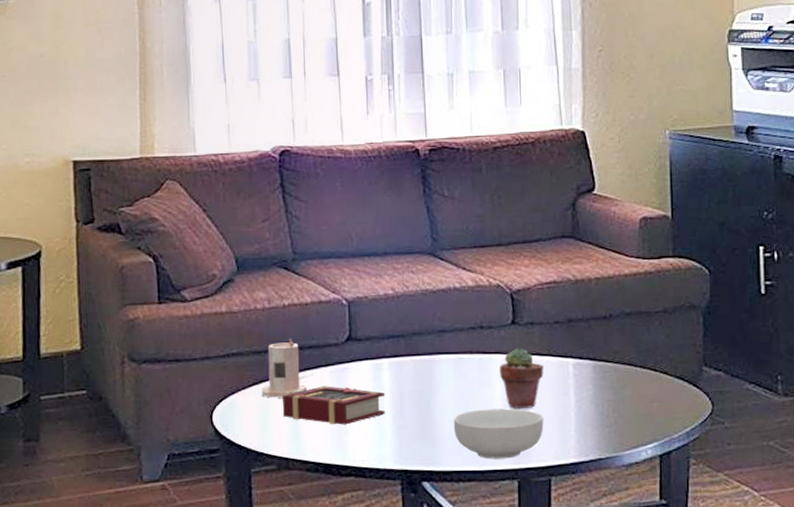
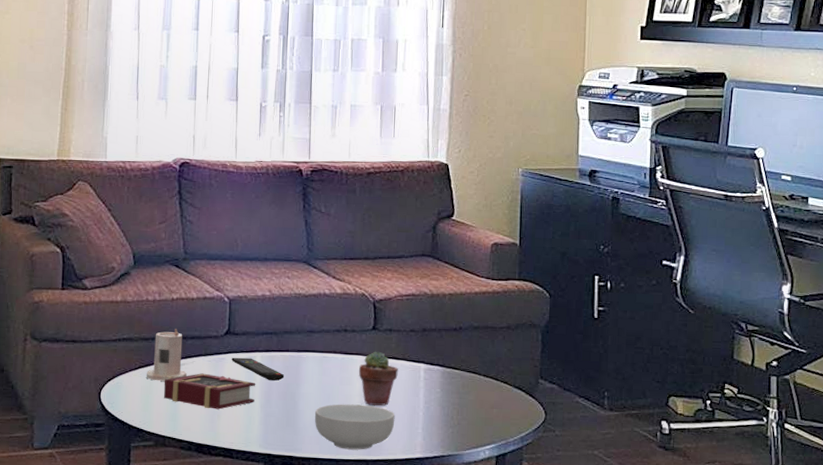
remote control: none [355,365,417,390] -> present [231,357,285,382]

